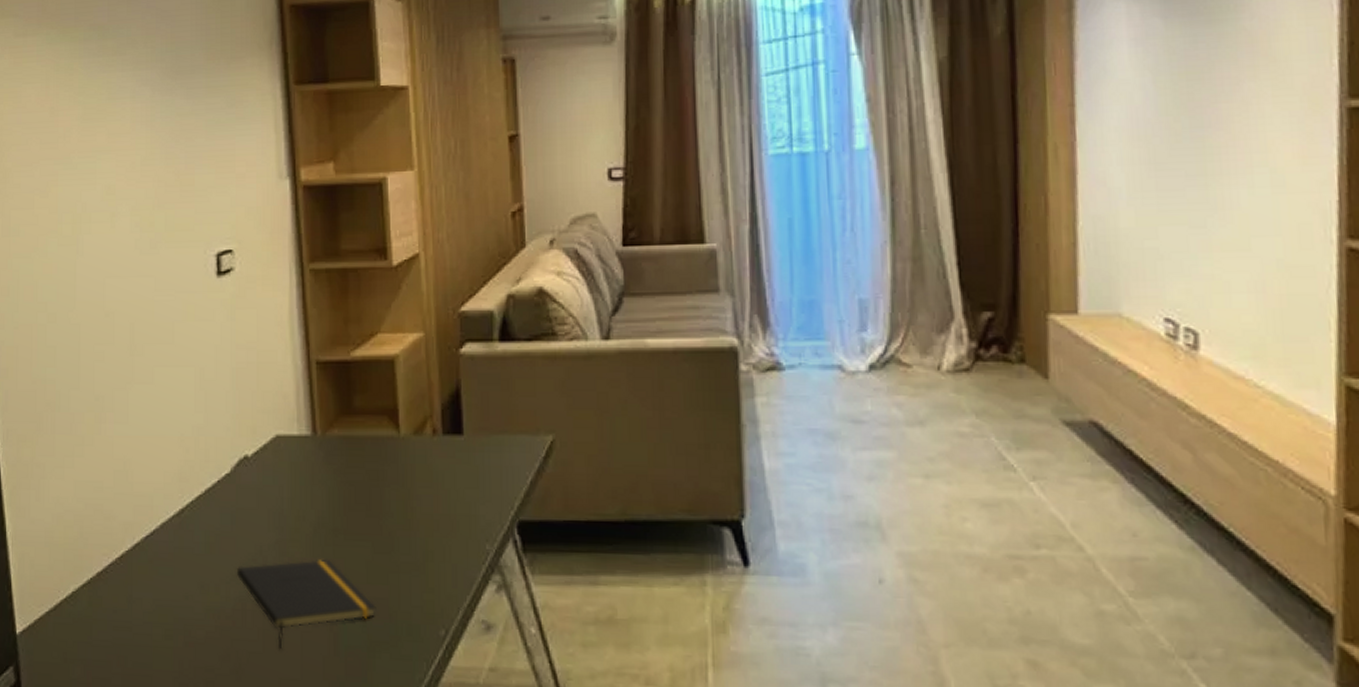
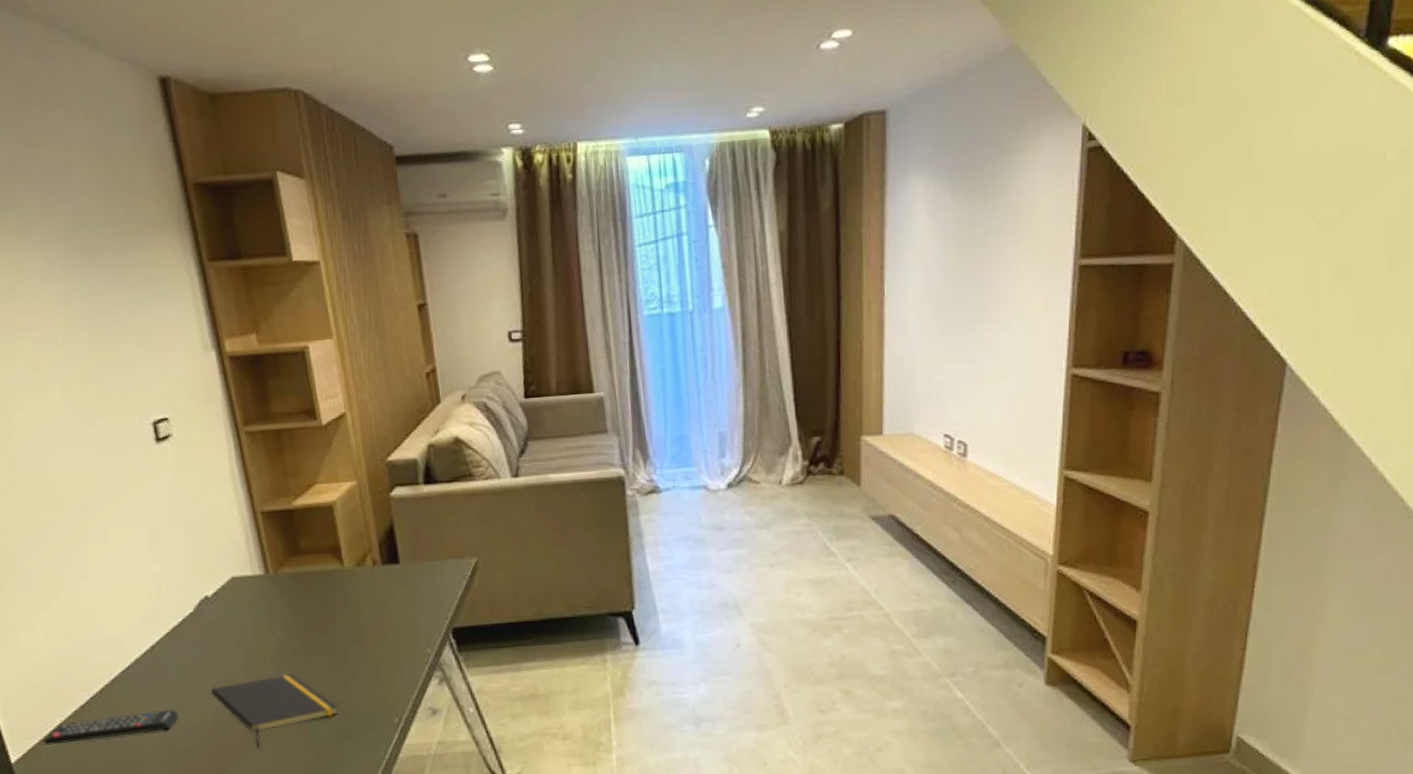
remote control: none [53,588,198,618] -> present [43,709,179,746]

